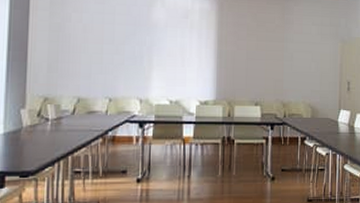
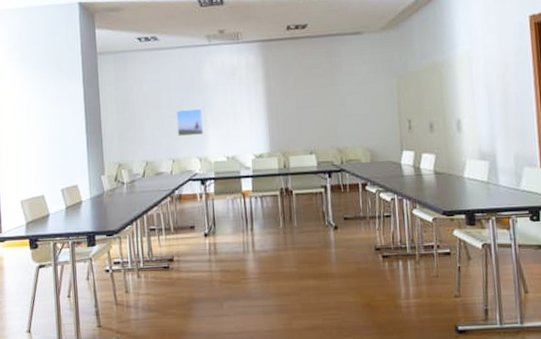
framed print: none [117,46,149,76] -> present [175,108,204,137]

